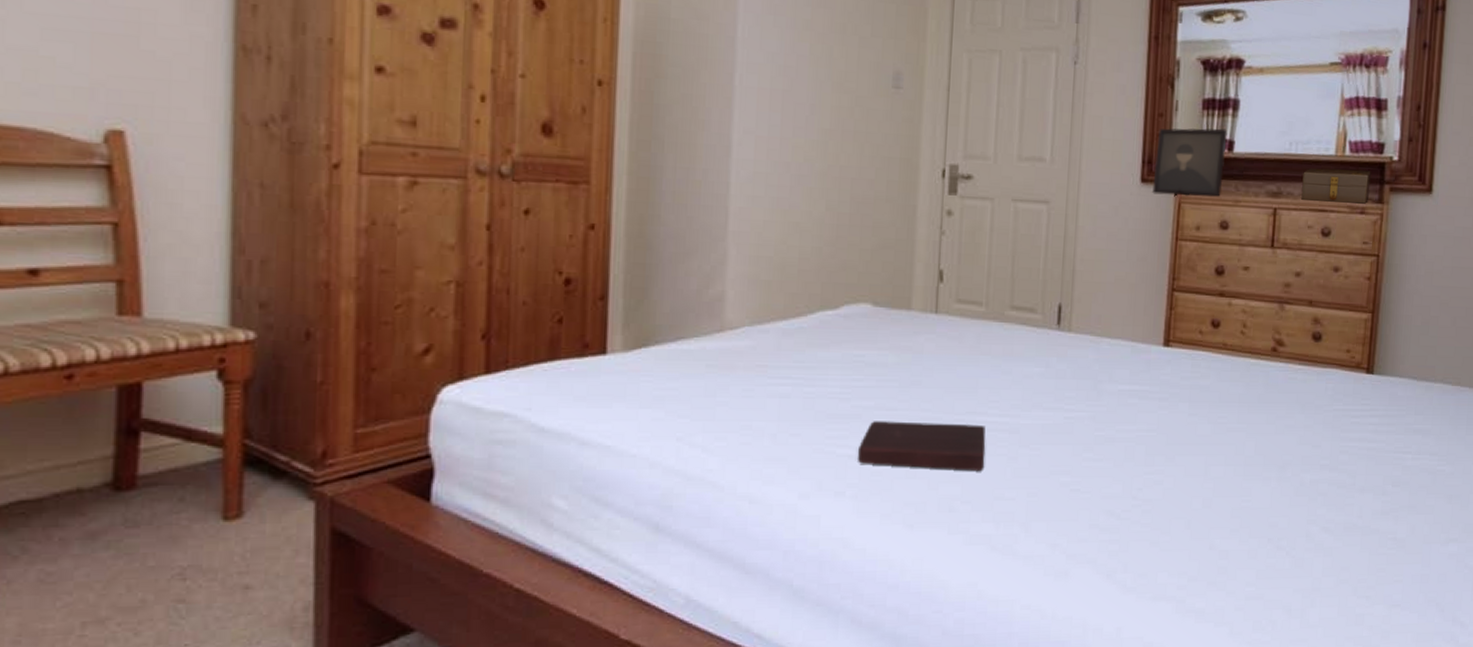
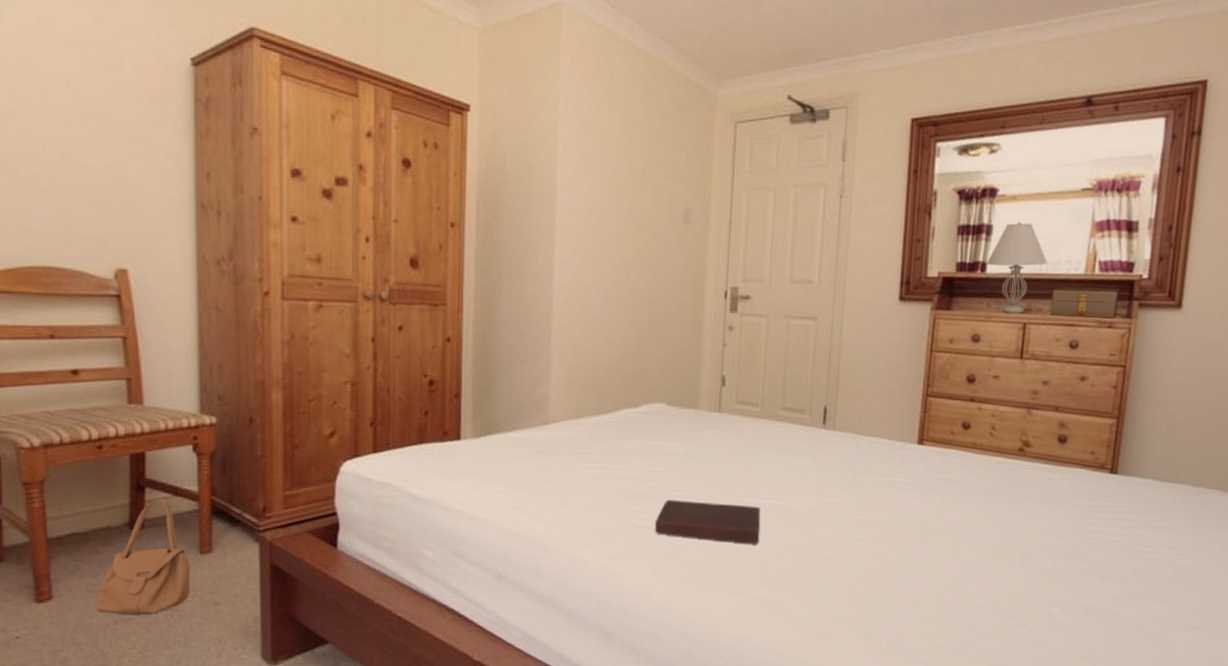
handbag: none [52,447,208,614] -> present [96,499,190,615]
picture frame: present [1152,128,1228,197] -> none [910,251,981,313]
table lamp: none [1233,96,1297,198] -> present [986,221,1047,313]

